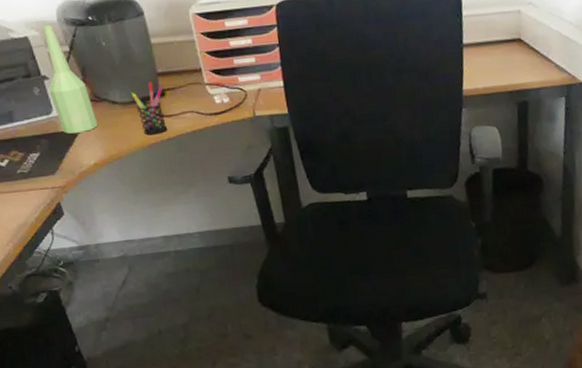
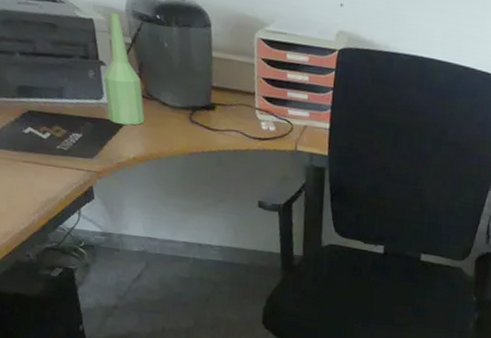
pen holder: present [130,82,168,136] -> none [181,93,214,145]

